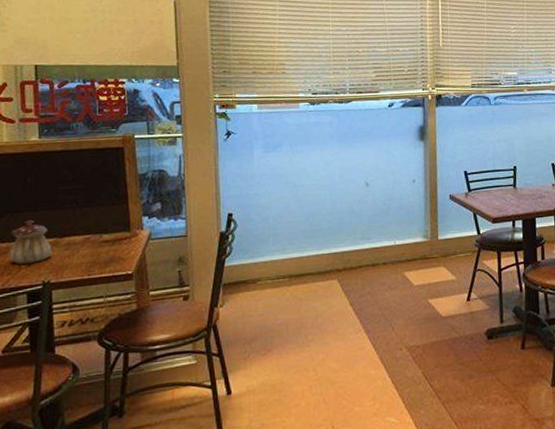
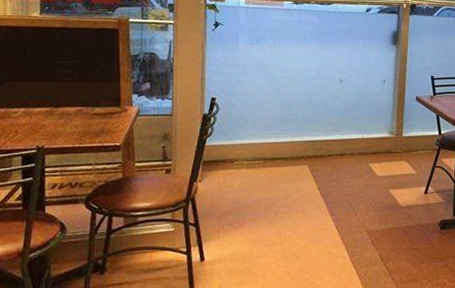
teapot: present [9,219,52,264] -> none [7,89,47,129]

